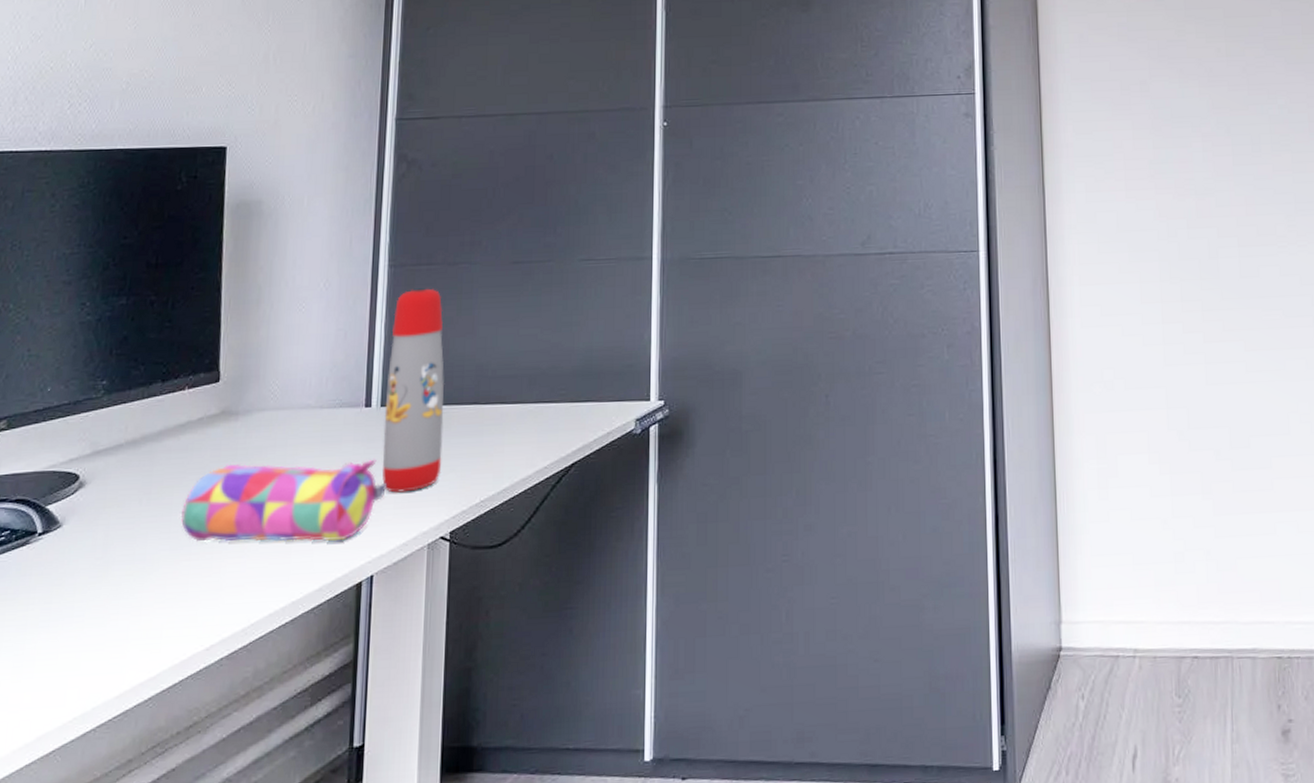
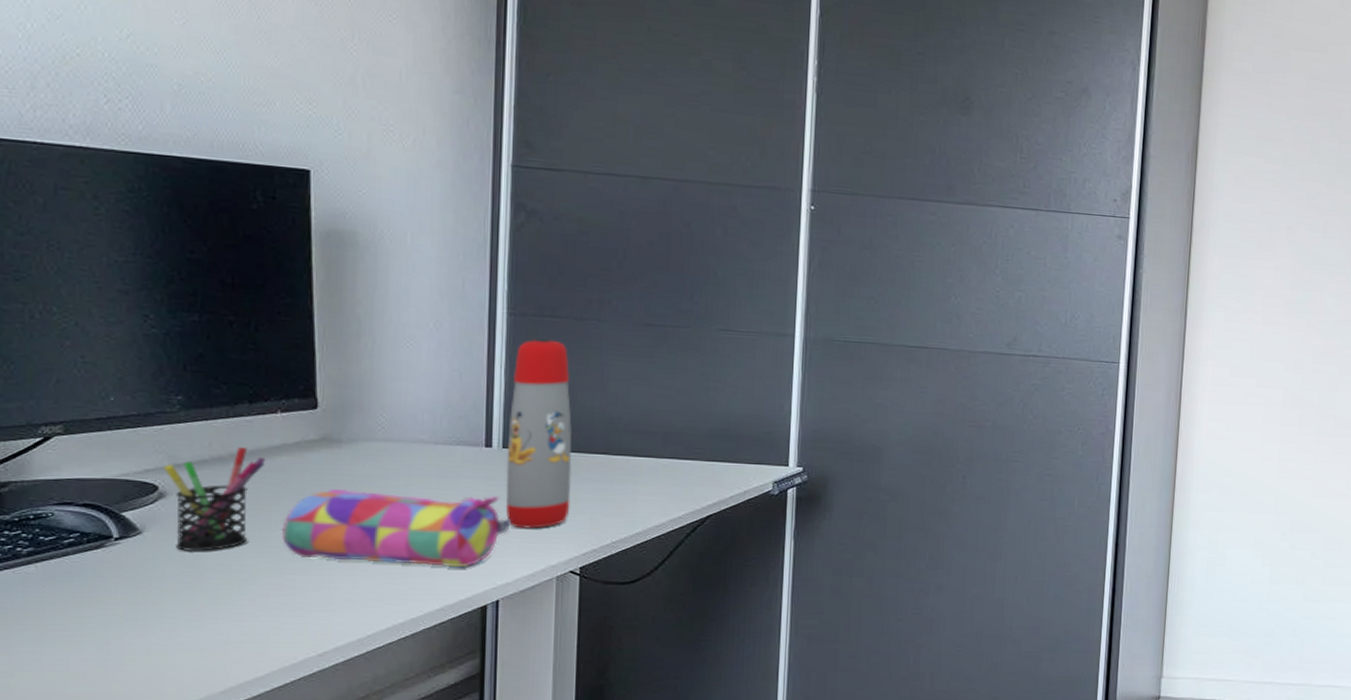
pen holder: none [85,427,173,542] -> present [163,446,266,551]

